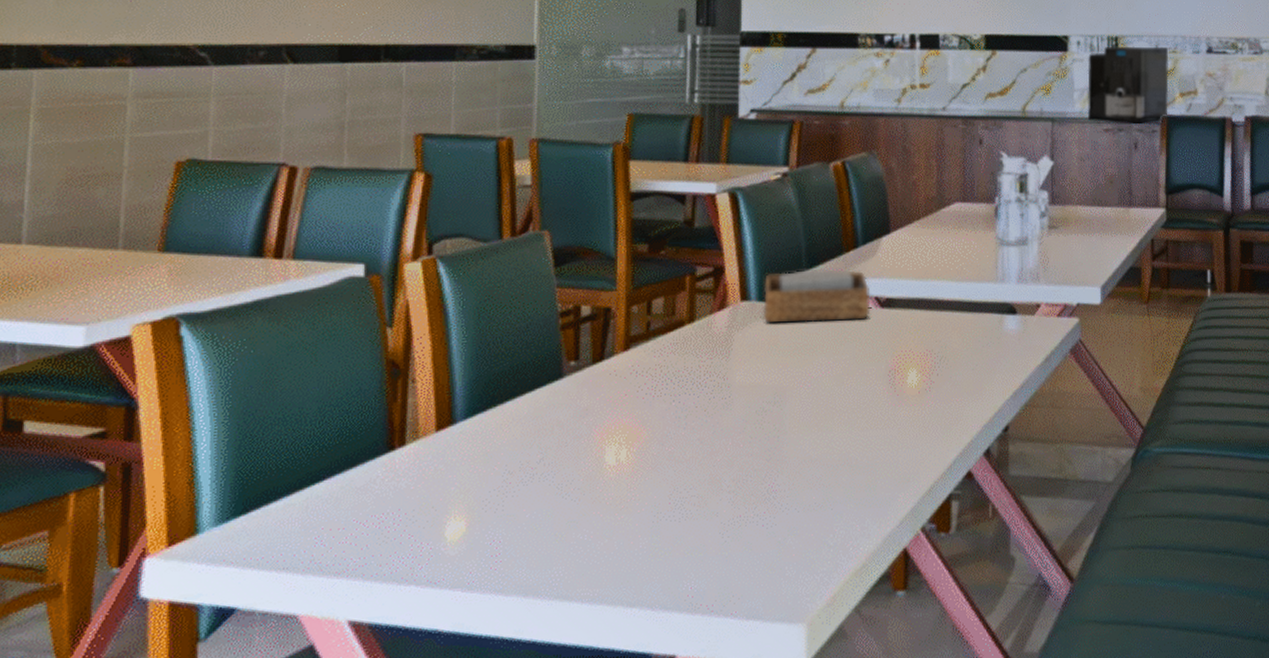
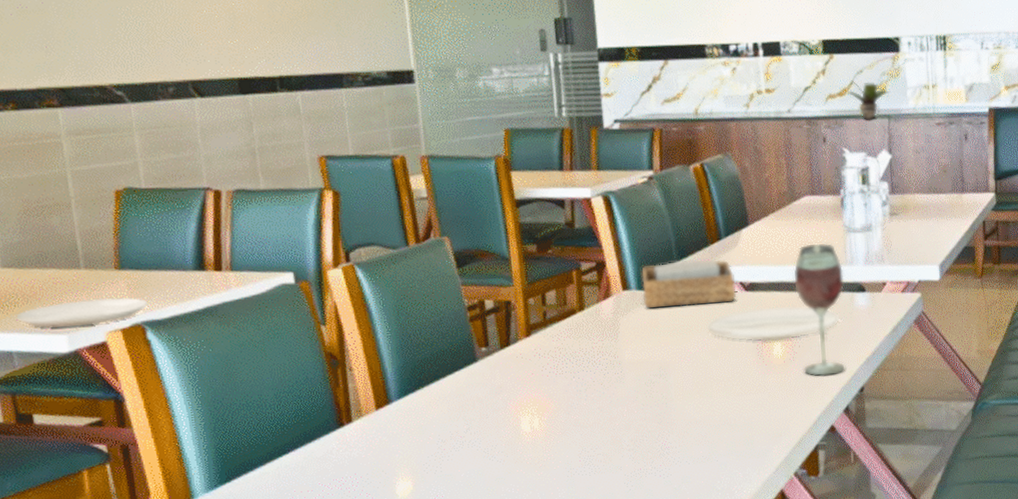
plate: none [29,284,189,318] -> present [16,298,148,328]
plate: none [832,326,985,367] -> present [706,306,839,342]
wineglass: none [937,256,992,411] -> present [793,243,844,376]
potted plant: none [1007,79,1056,123] -> present [845,80,891,120]
coffee machine: present [1087,46,1169,125] -> none [919,43,995,118]

